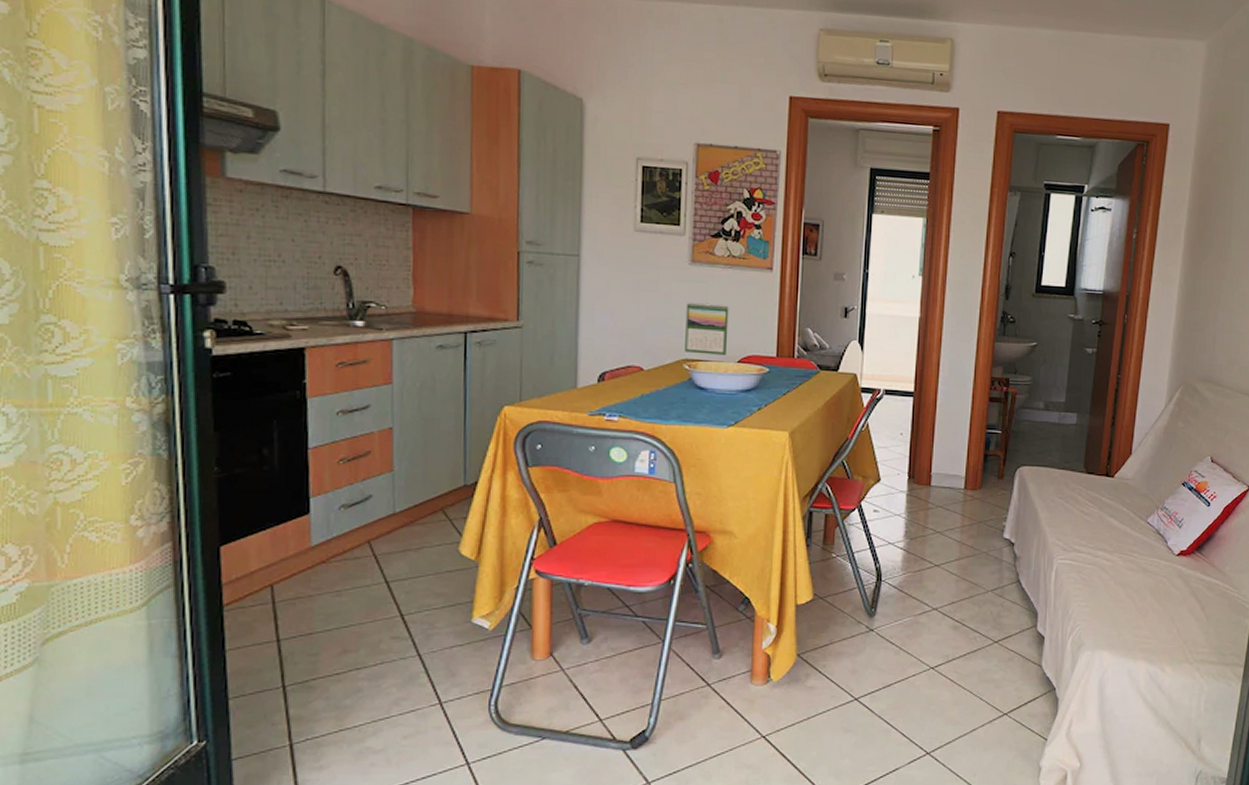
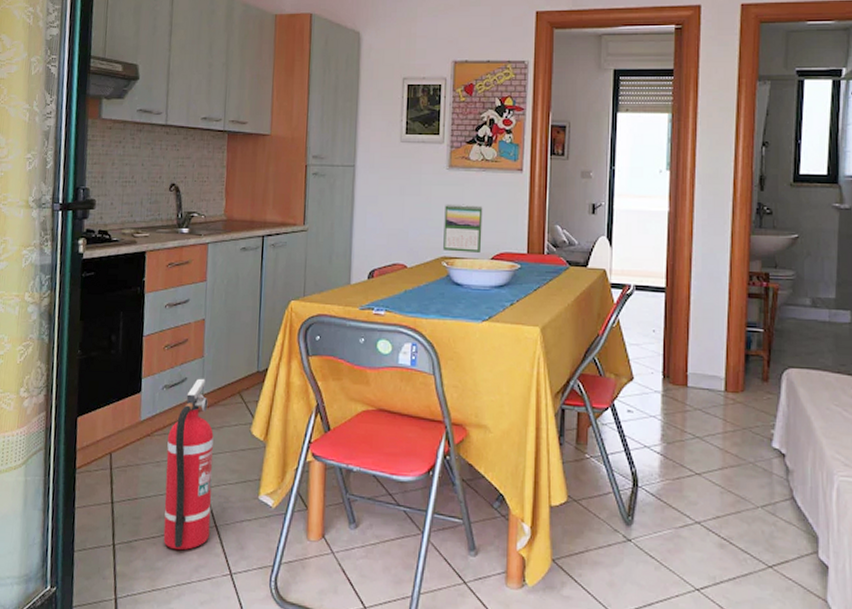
fire extinguisher: none [349,495,412,685] -> present [163,378,214,551]

